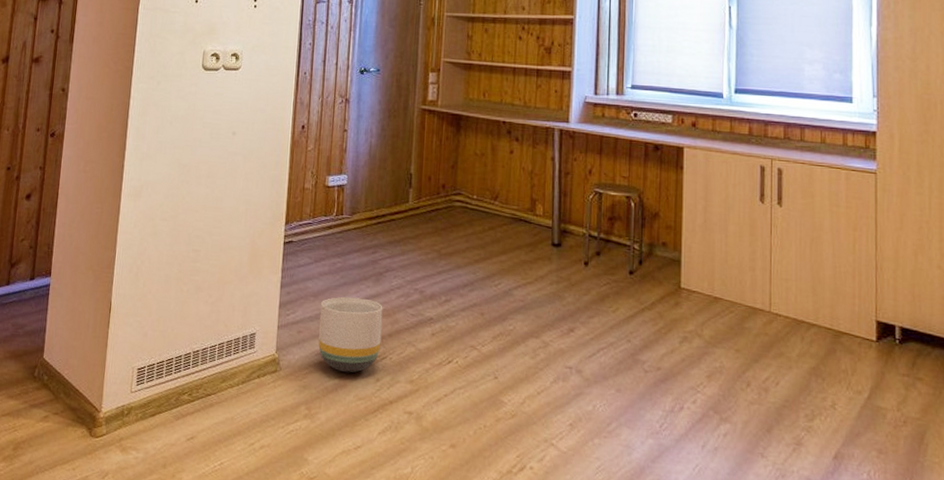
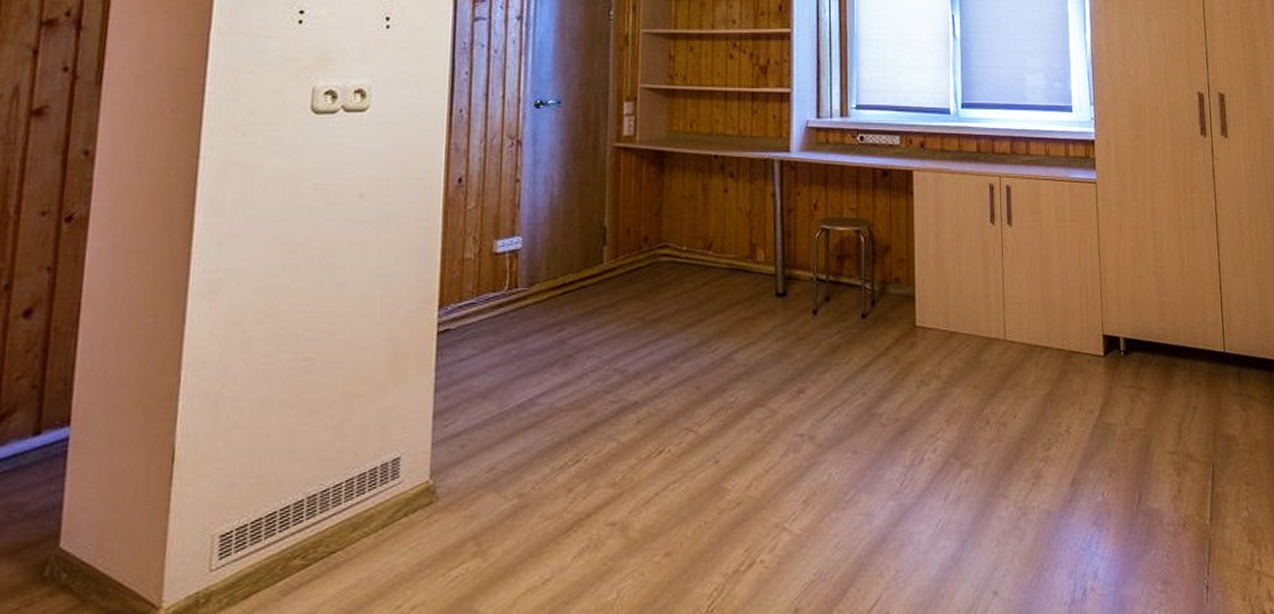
planter: present [318,297,383,373] -> none [488,390,574,489]

